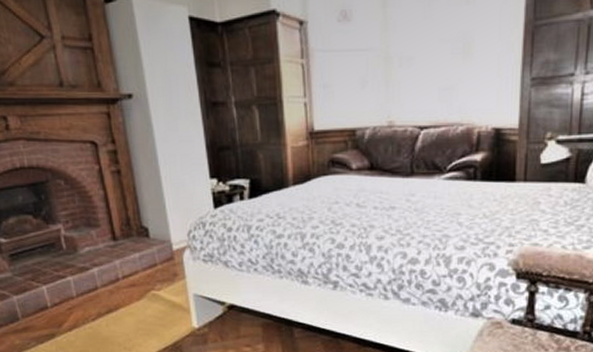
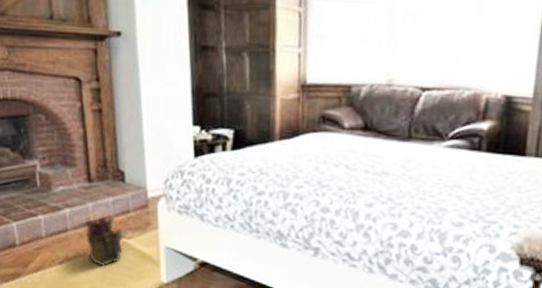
potted plant: none [114,270,154,320] -> present [85,215,123,267]

